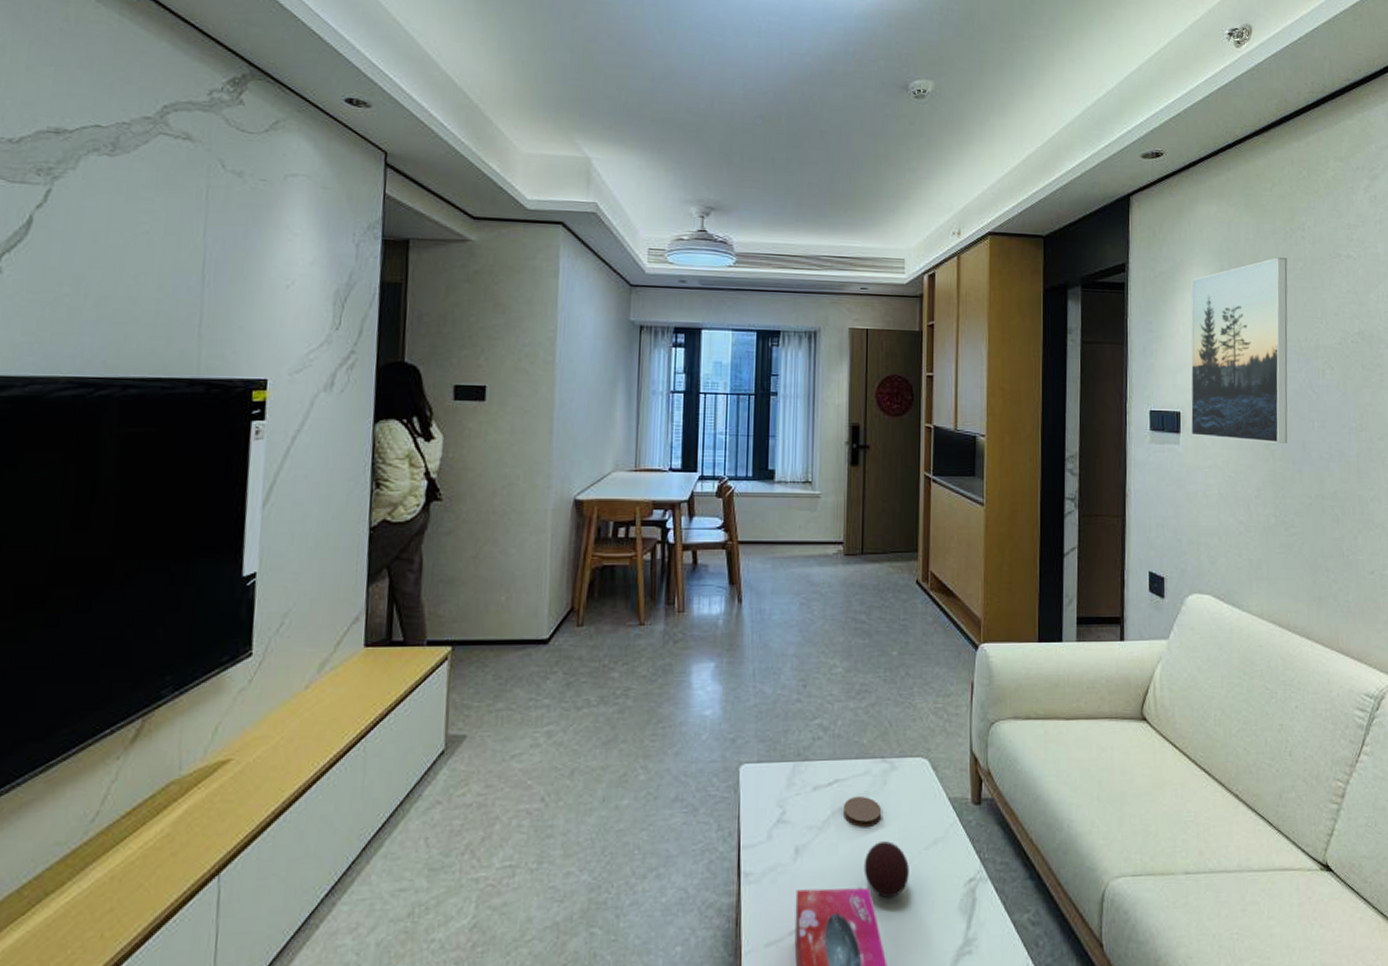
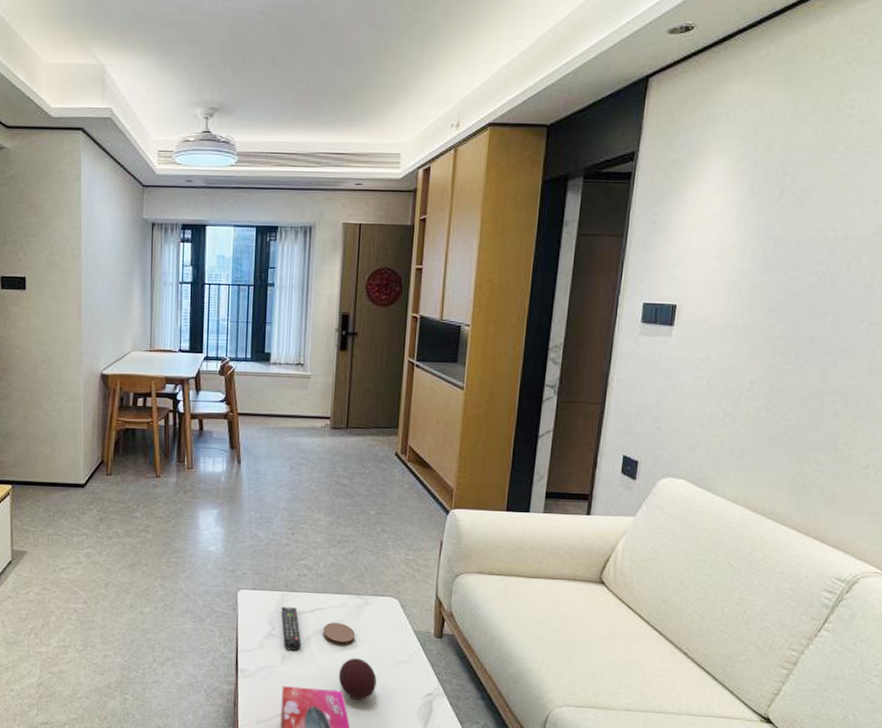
remote control: none [792,781,818,840] -> present [281,606,302,651]
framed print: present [1190,257,1288,443] -> none [685,140,827,338]

